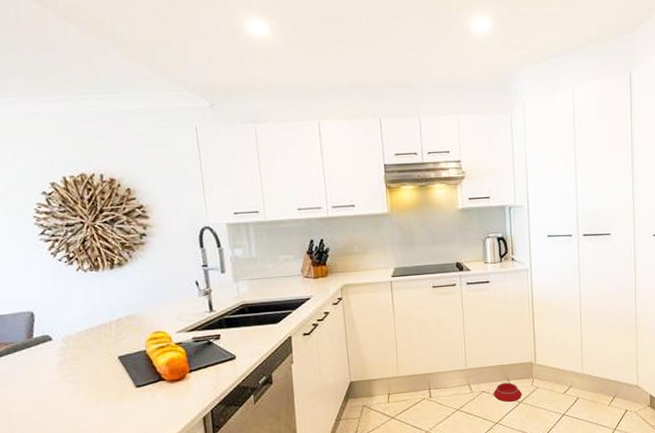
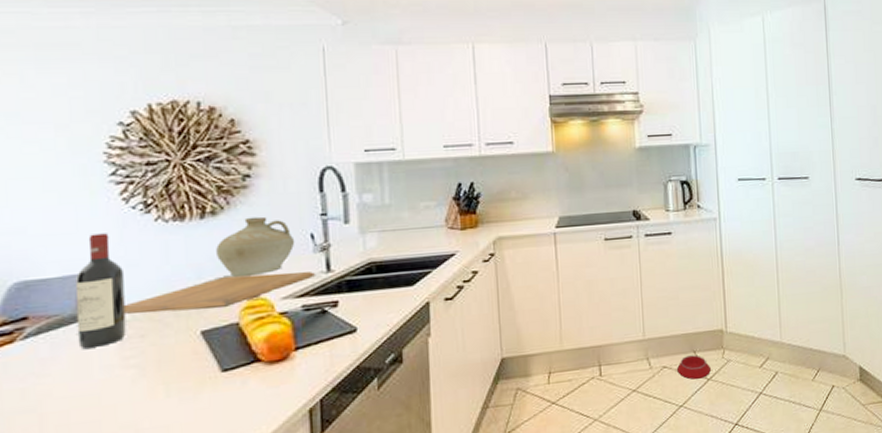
wine bottle: none [23,280,64,368] -> present [75,233,127,349]
chopping board: none [59,311,201,343] -> present [123,271,315,314]
ceramic jug: none [124,267,184,316] -> present [216,216,295,278]

